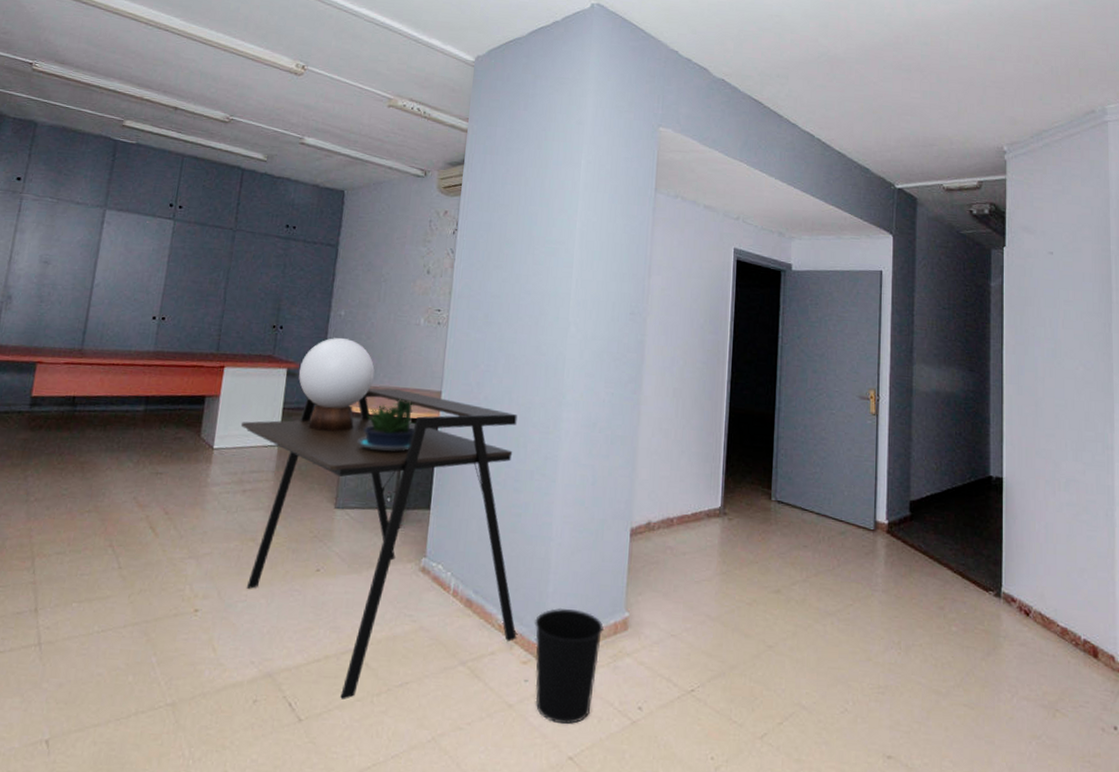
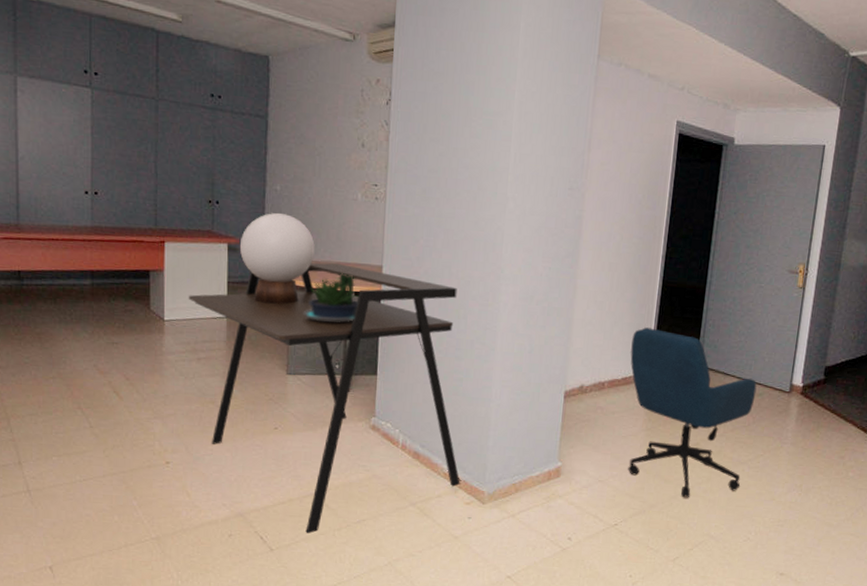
wastebasket: present [535,607,604,725] -> none [476,459,539,552]
office chair: none [699,457,838,658] -> present [628,327,757,498]

